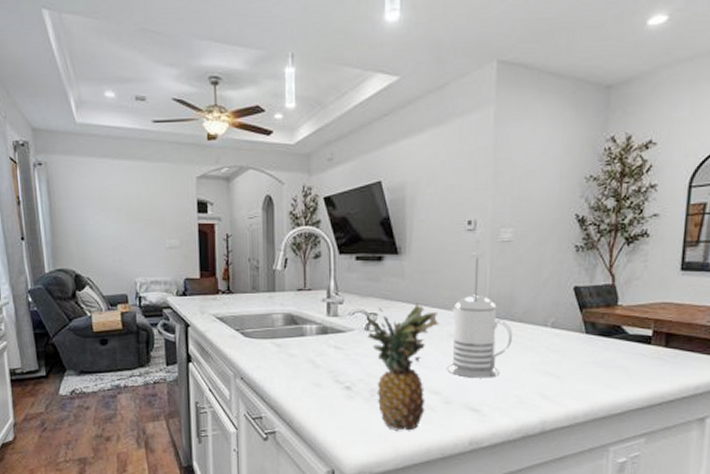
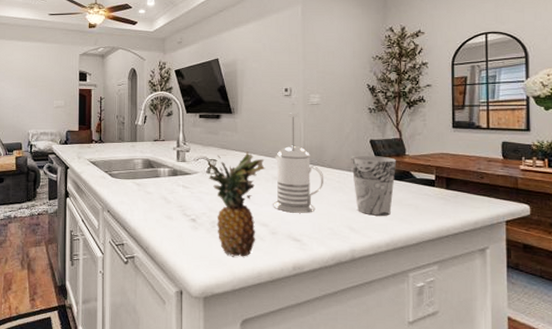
cup: none [548,307,606,380] -> present [351,156,397,216]

